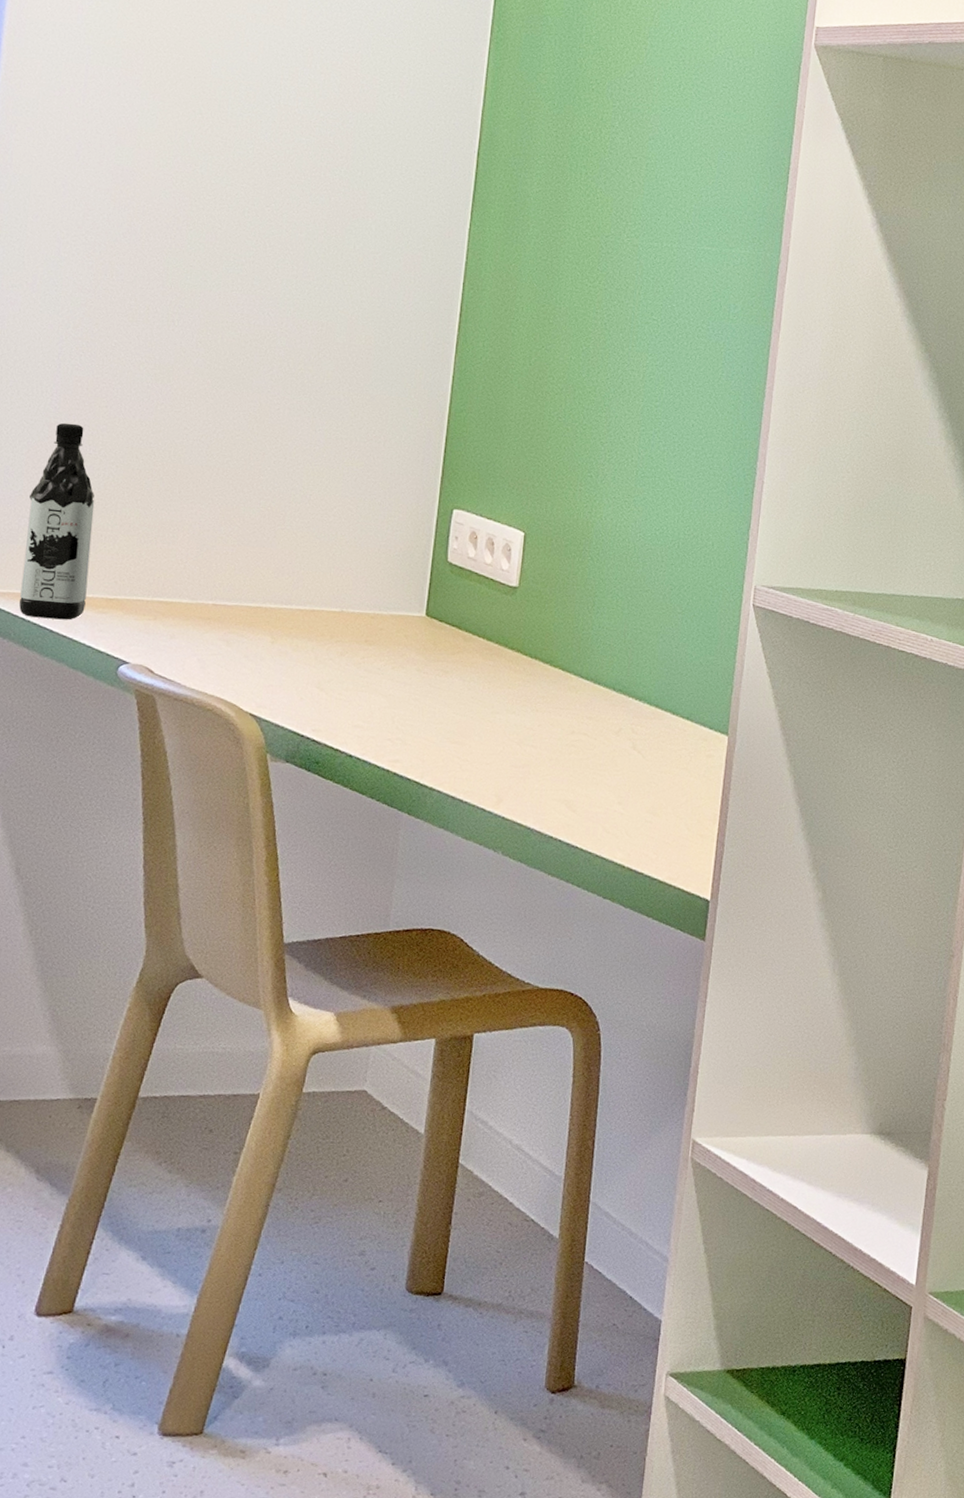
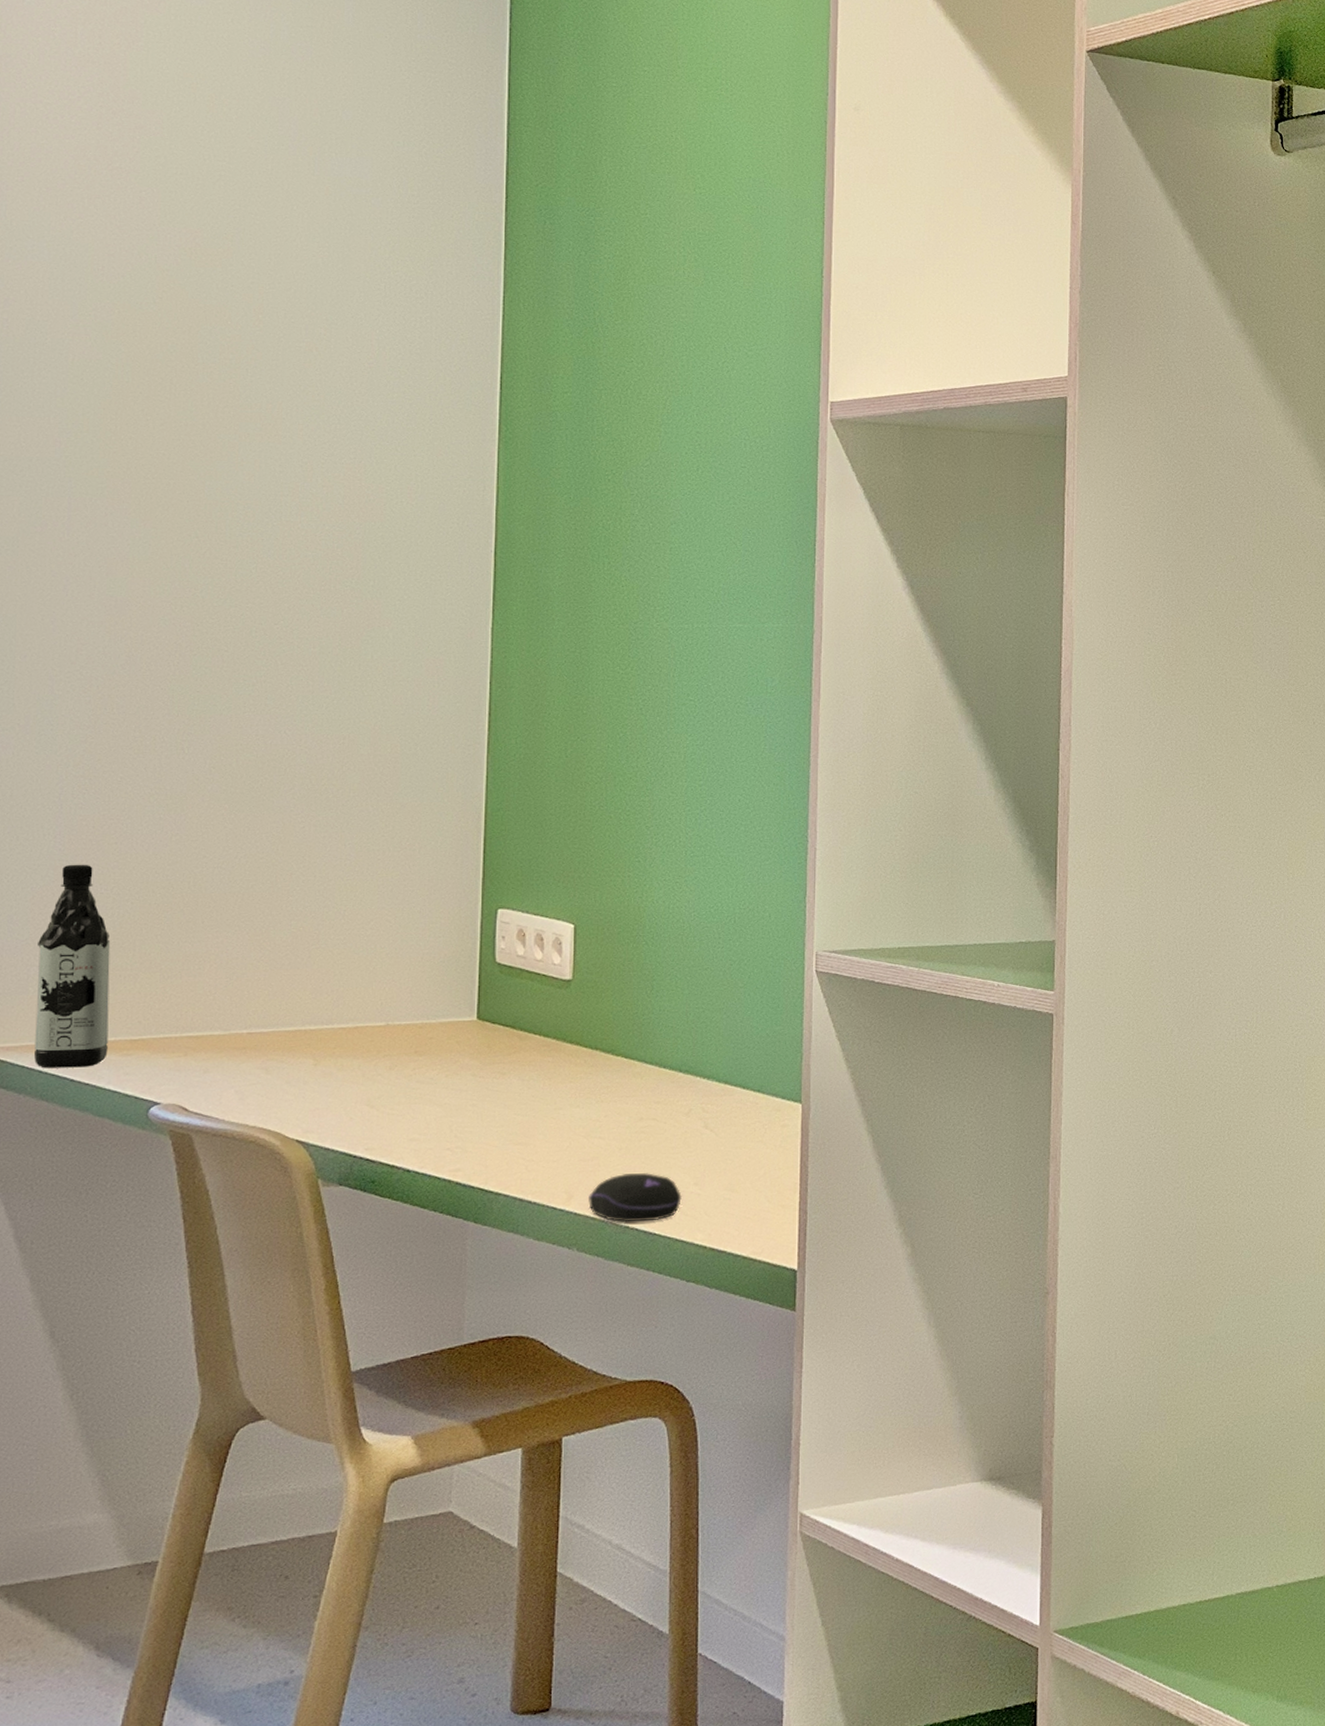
computer mouse: none [516,784,605,834] -> present [588,1173,682,1223]

